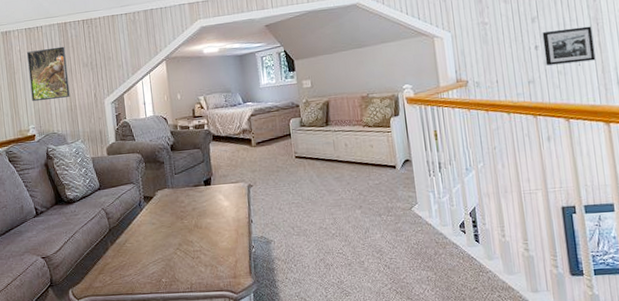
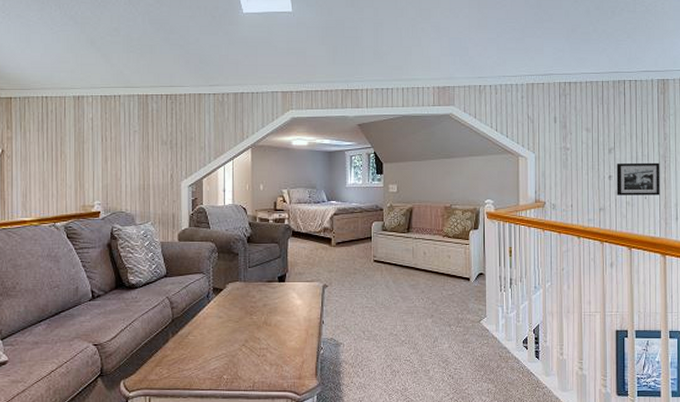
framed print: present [27,46,70,102] -> none [100,120,144,176]

